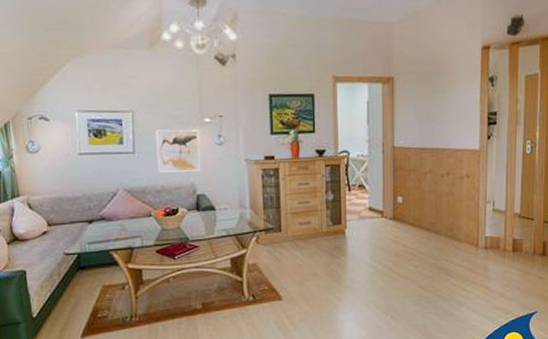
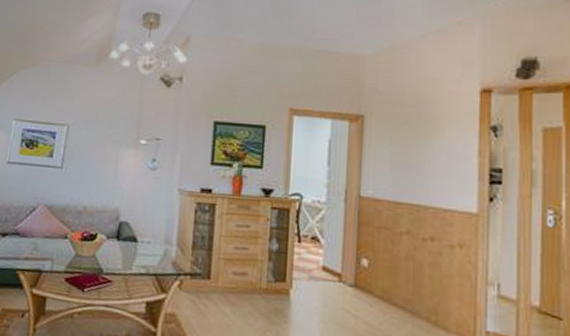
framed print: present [155,129,200,172] -> none [83,147,131,196]

